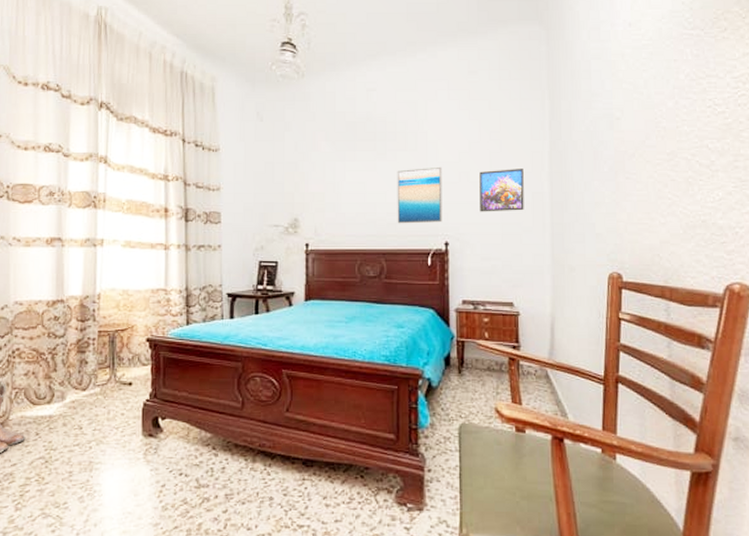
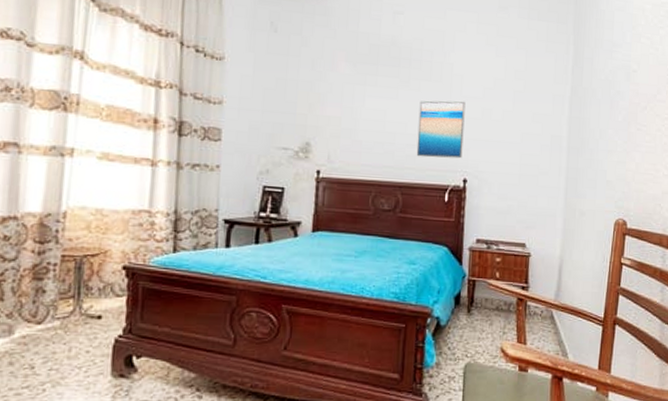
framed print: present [479,169,524,212] -> none [500,110,545,153]

